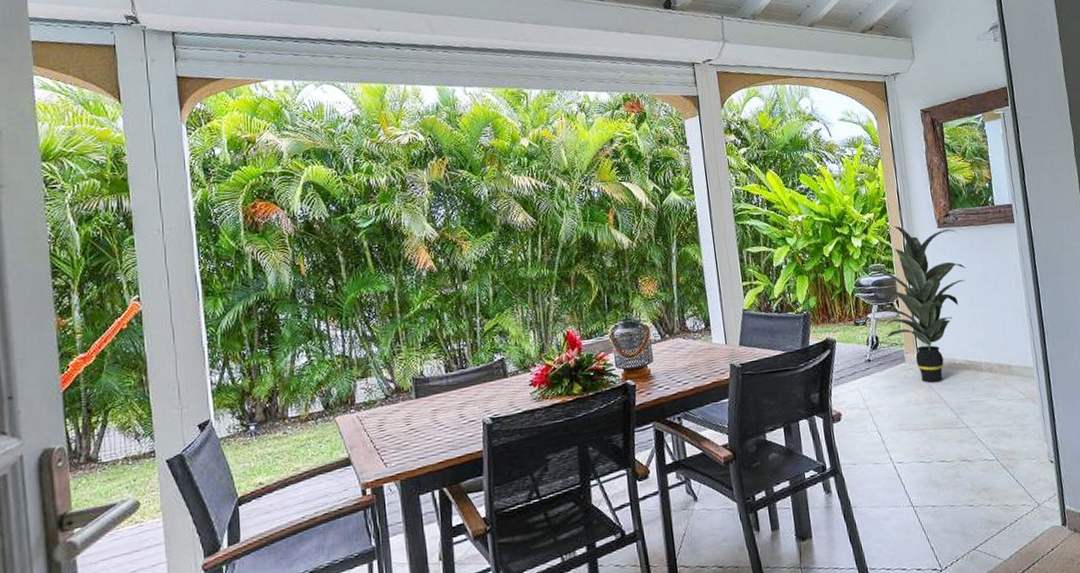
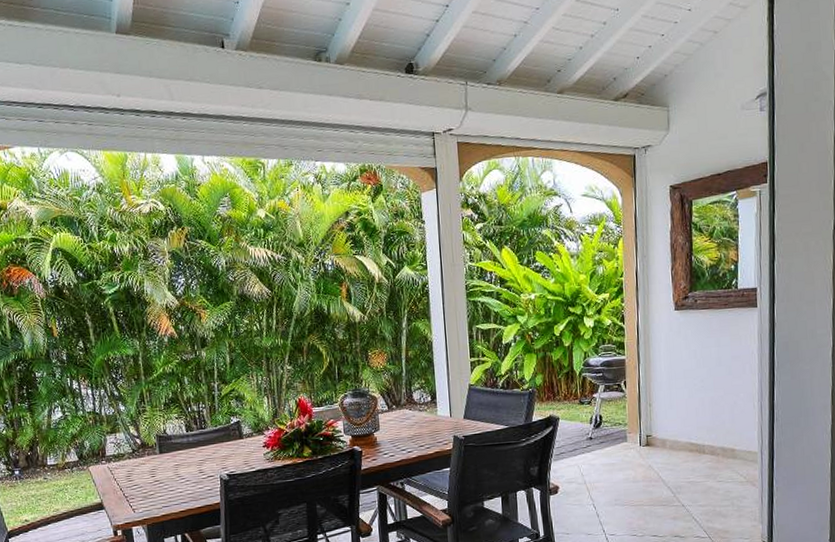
indoor plant: present [859,226,967,383] -> none [589,307,700,463]

